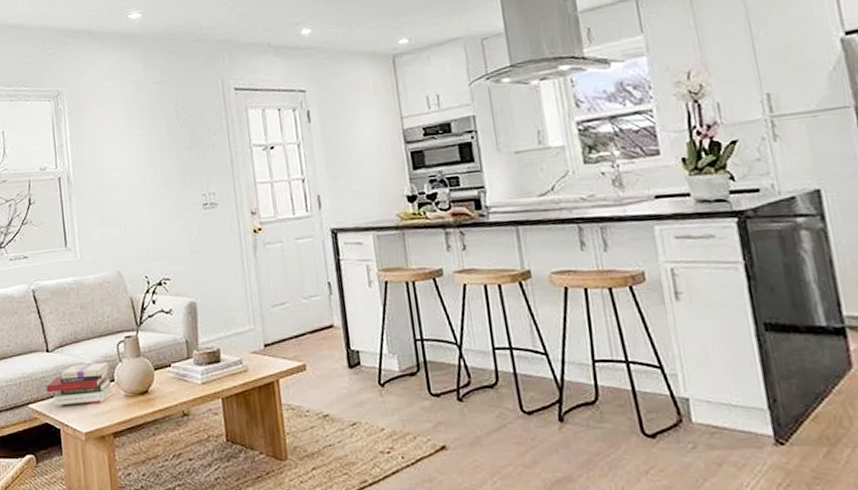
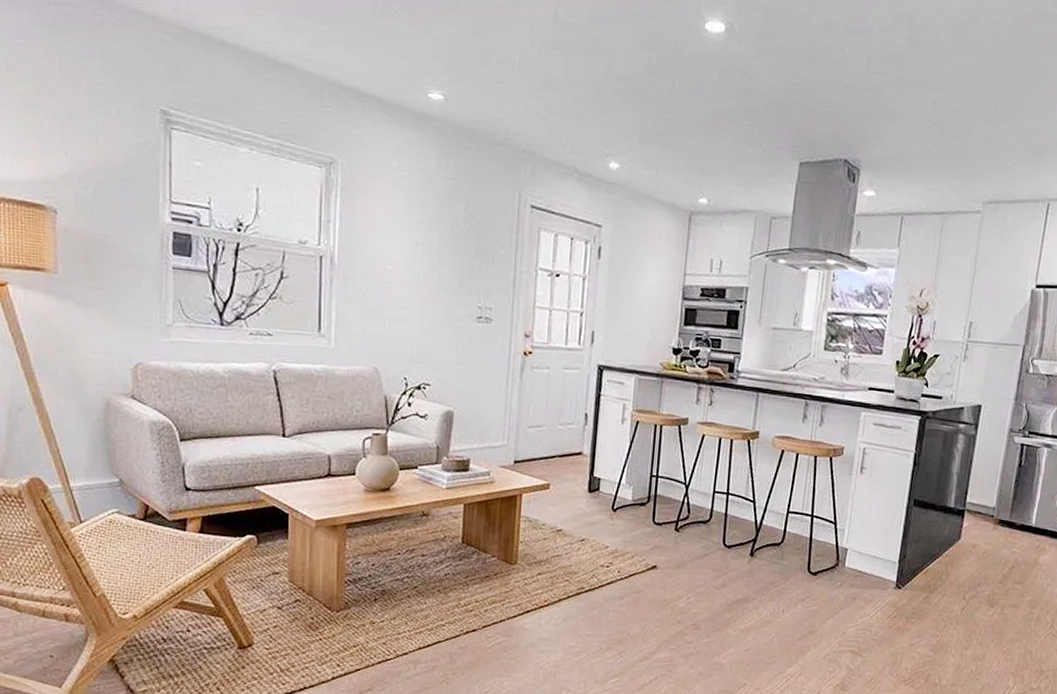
books: present [46,363,113,405] -> none [278,453,352,495]

